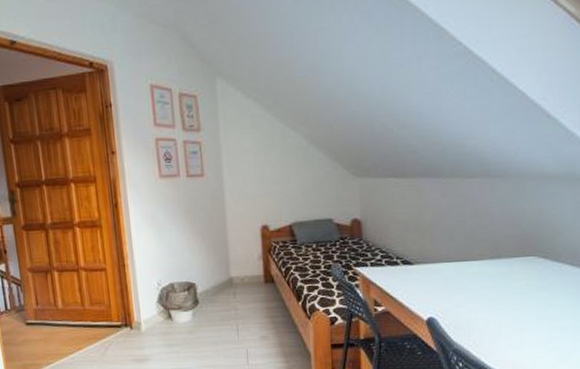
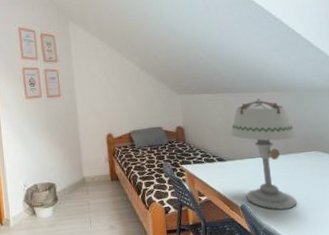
table lamp: none [422,185,511,327] -> present [230,98,297,210]

